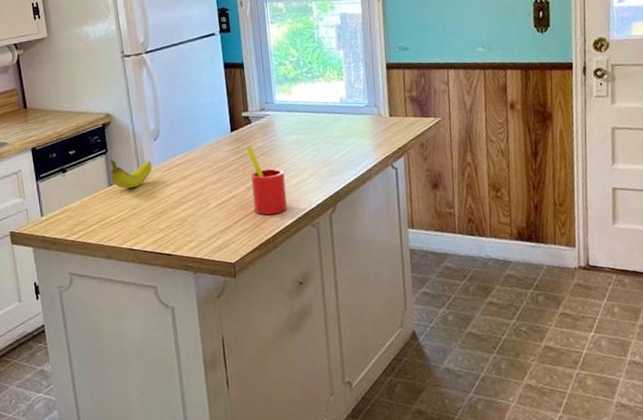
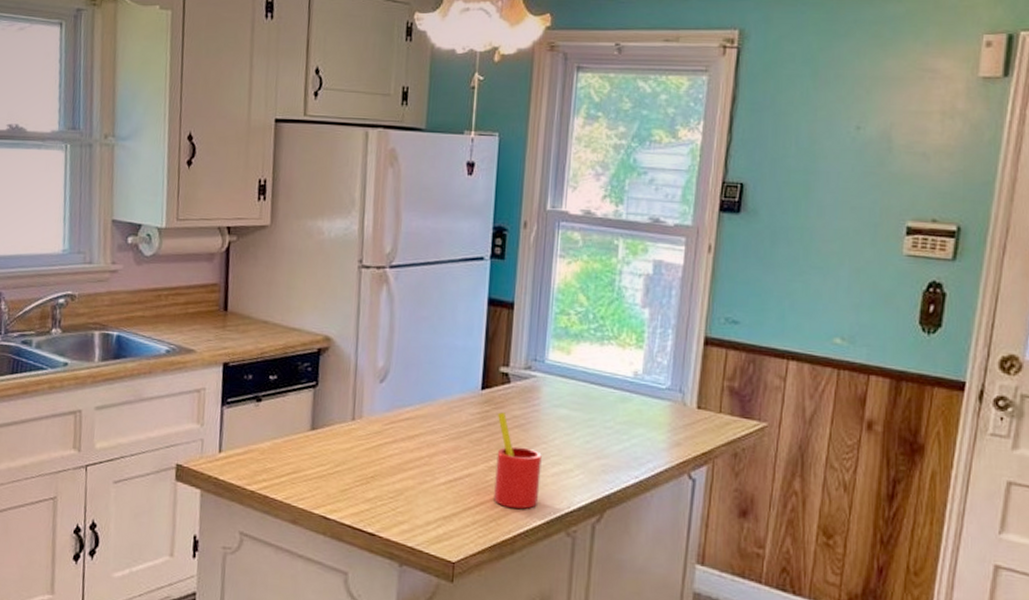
fruit: present [110,159,152,189] -> none [315,396,372,438]

